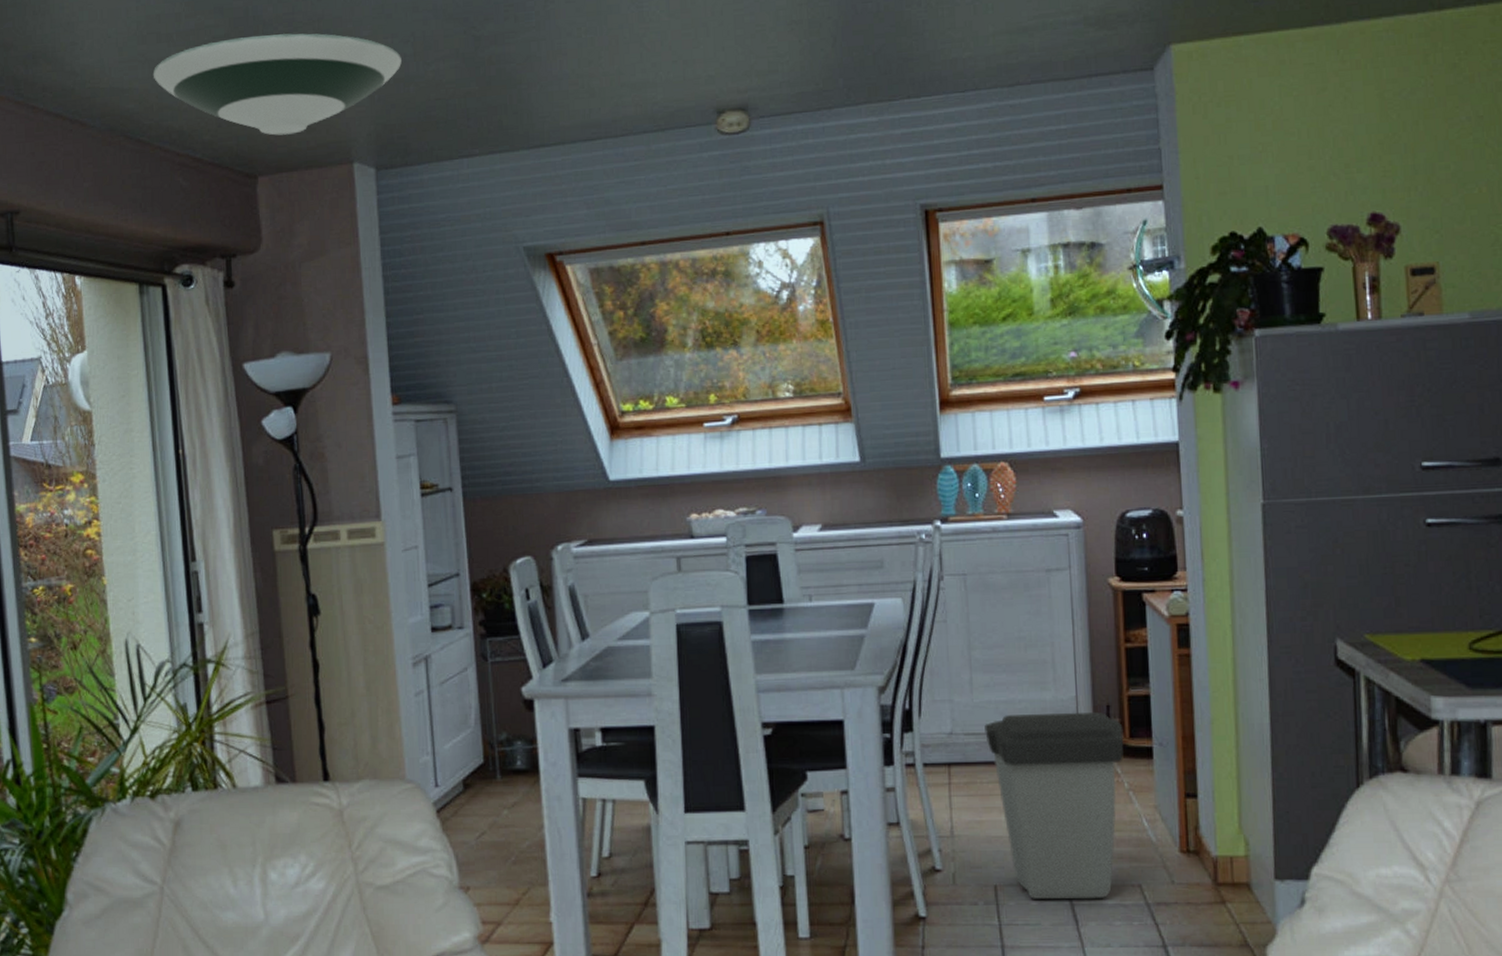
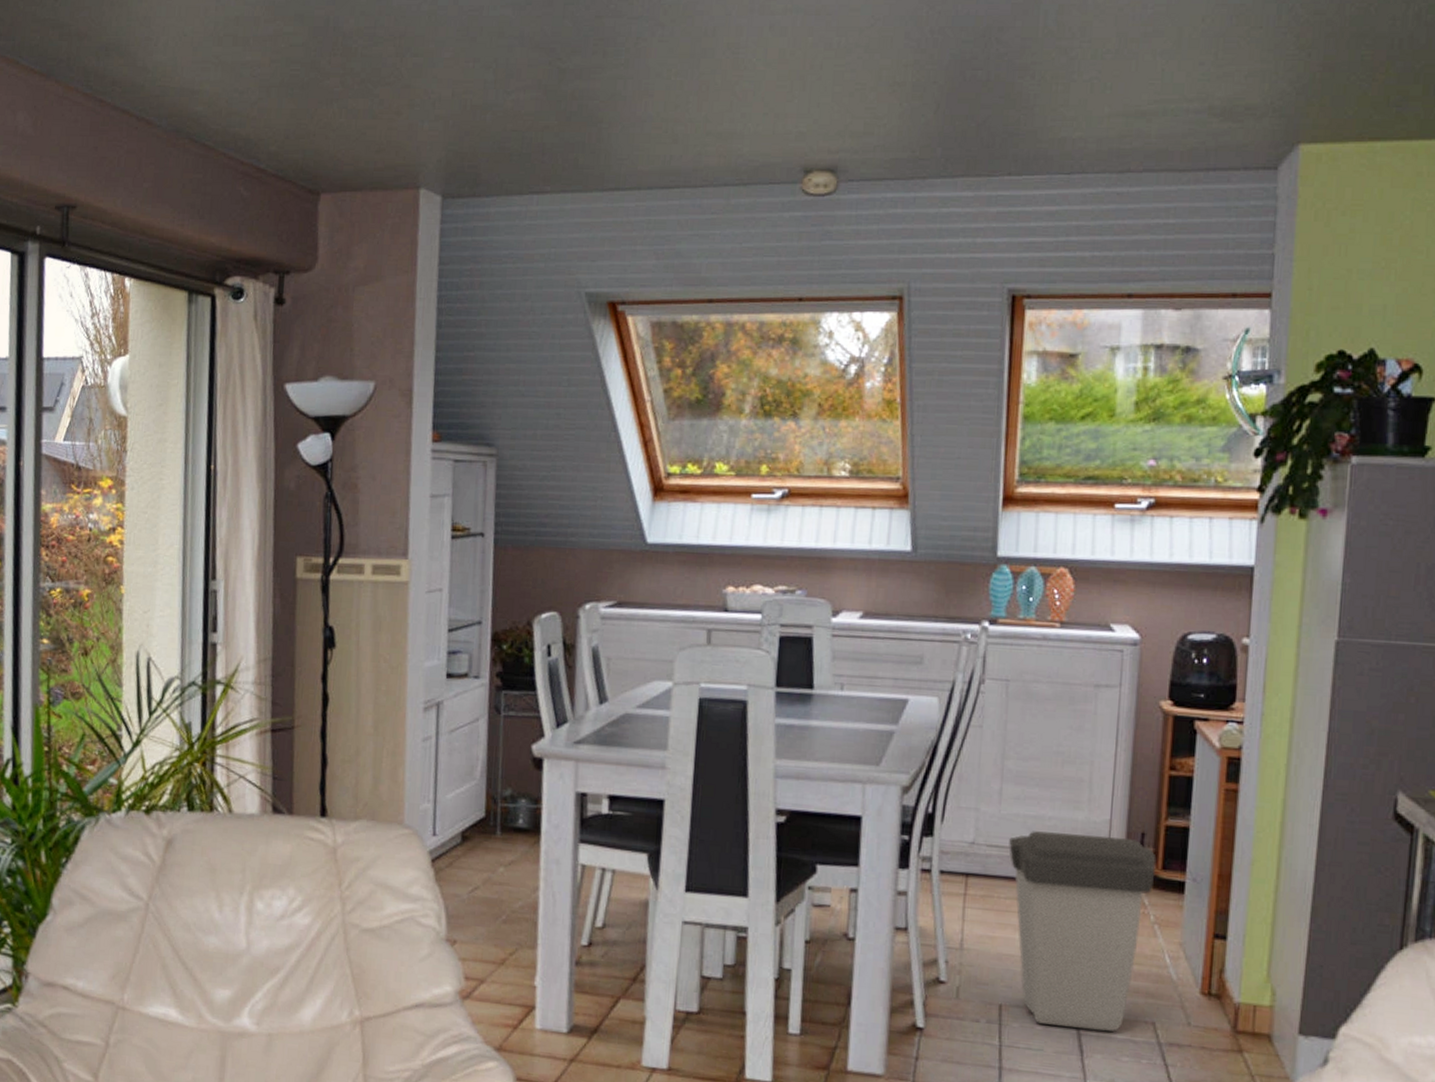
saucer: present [152,33,402,136] -> none [225,48,481,153]

